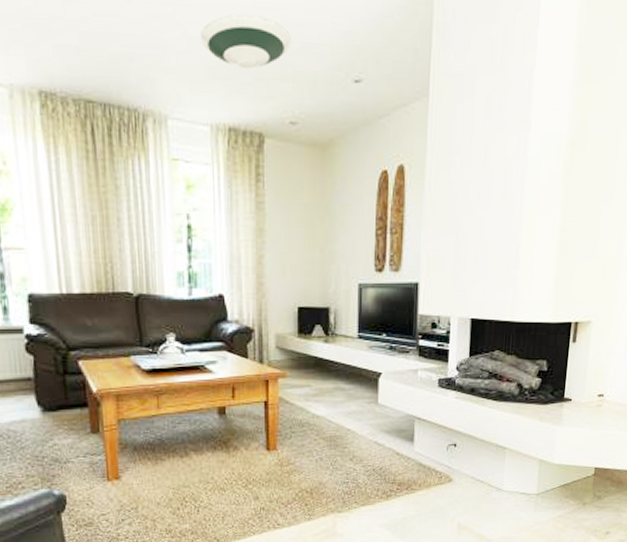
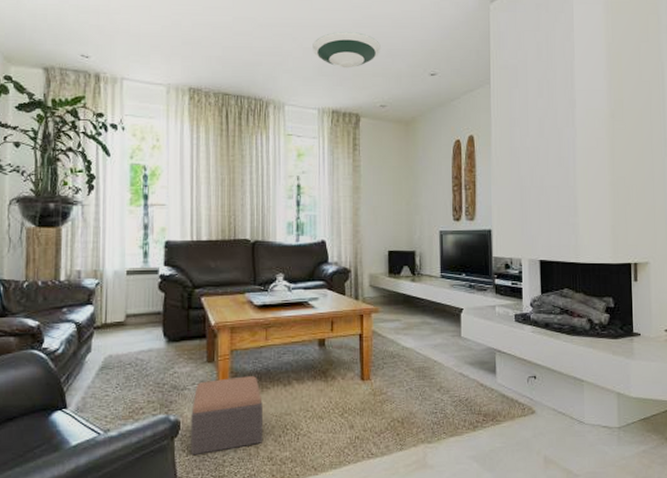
footstool: none [77,447,159,530] -> present [191,376,263,456]

